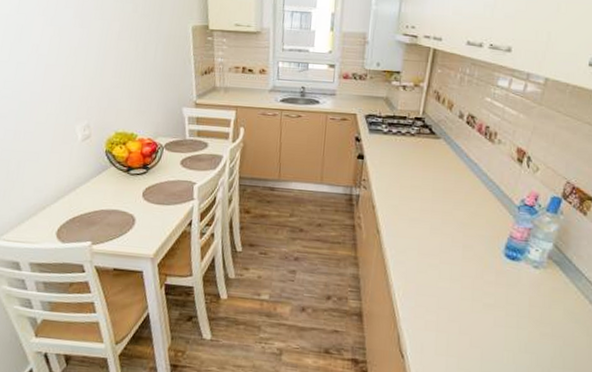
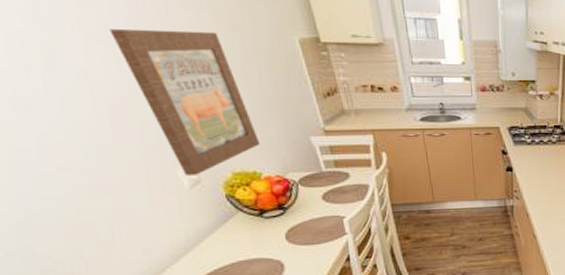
wall art: none [61,15,143,131] -> present [109,29,261,175]

